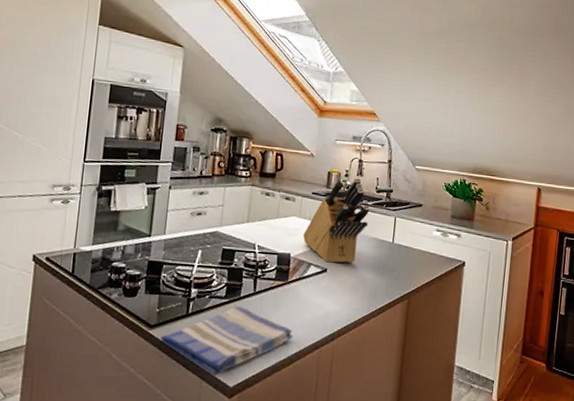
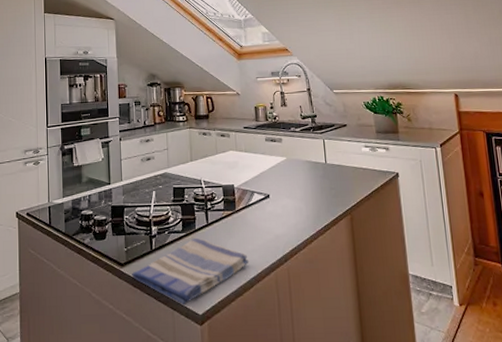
knife block: present [303,178,370,263] -> none [242,109,300,189]

